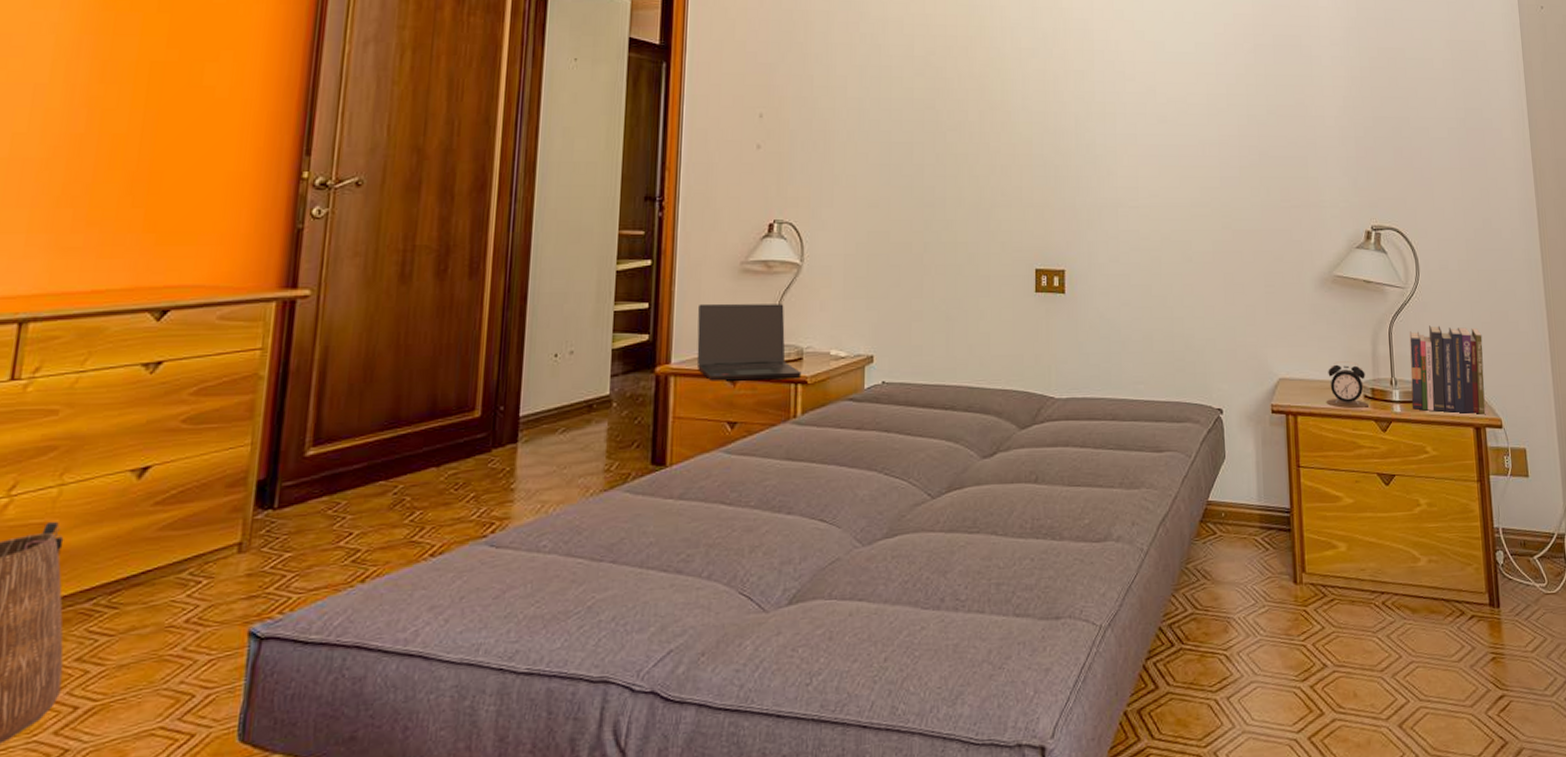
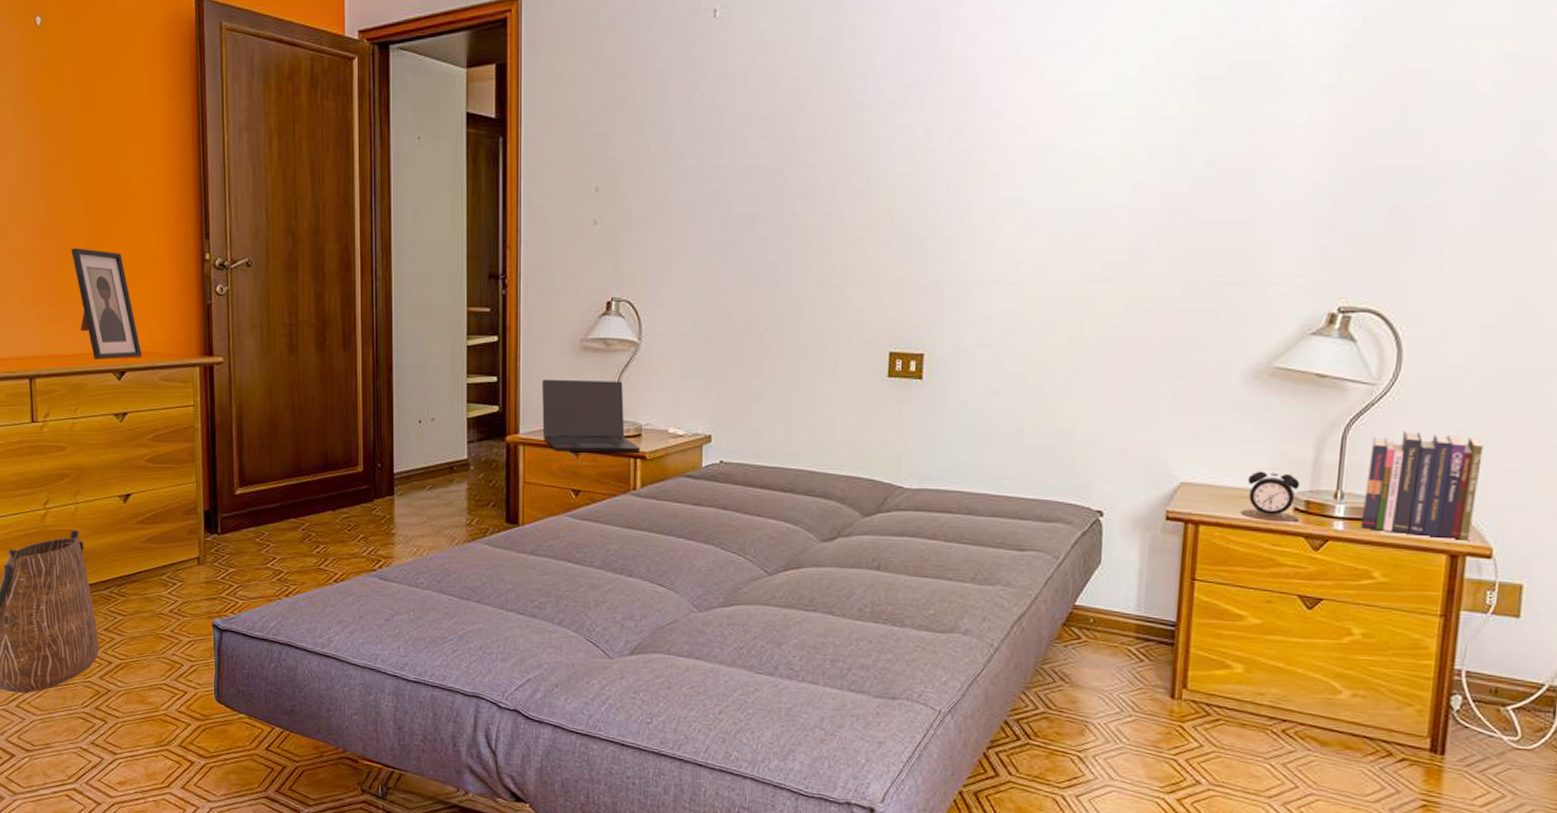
picture frame: none [109,163,197,298] -> present [71,248,142,361]

